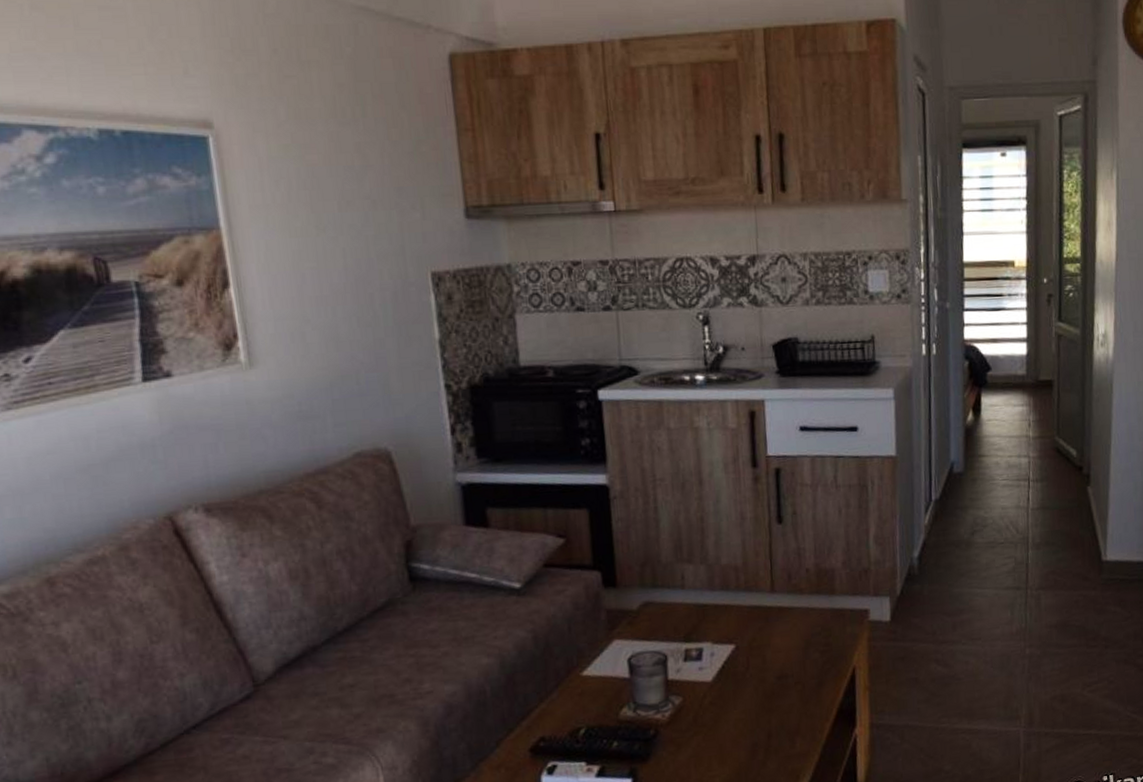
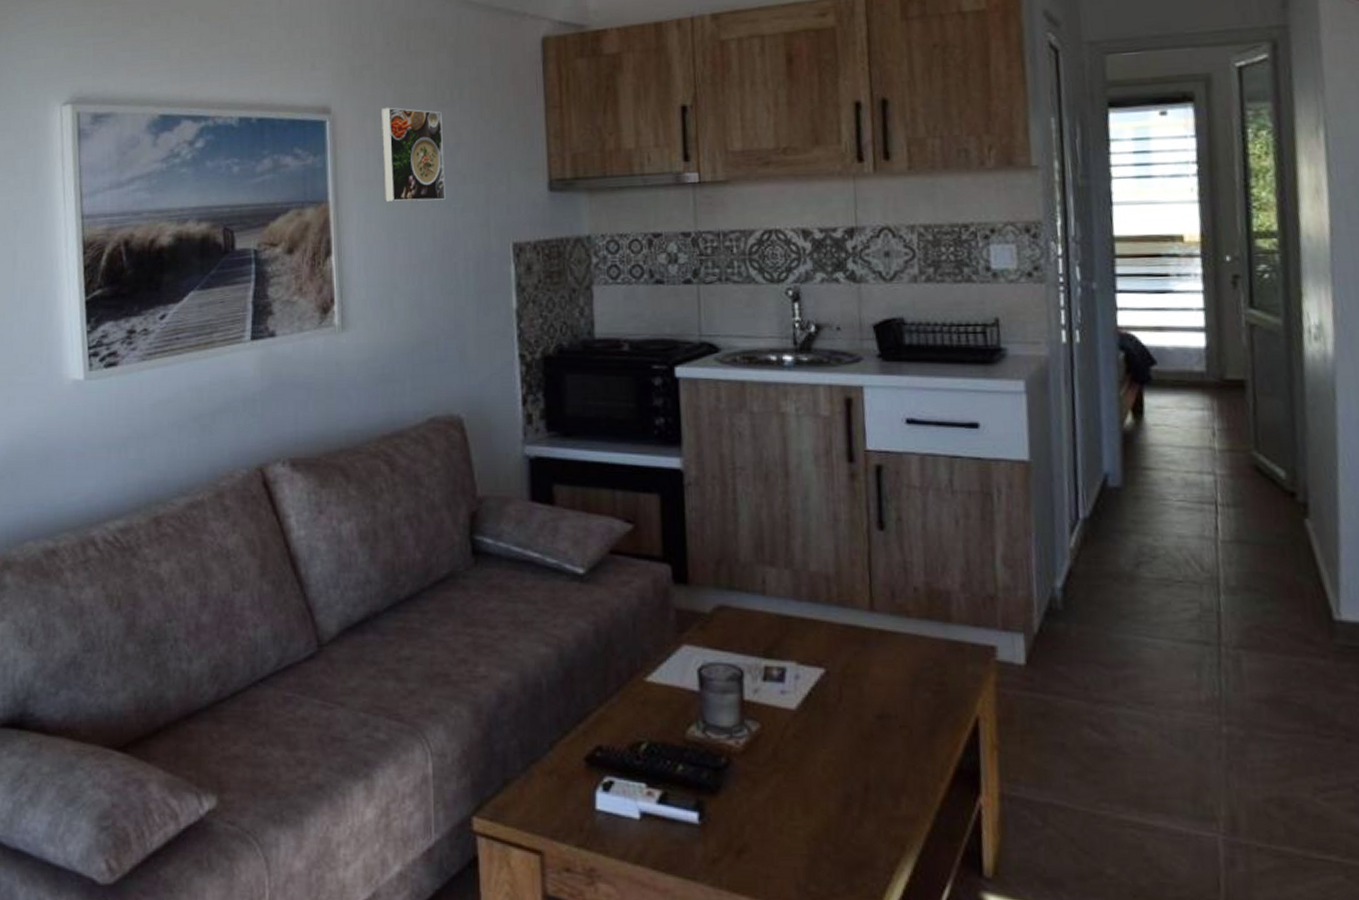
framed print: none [272,123,355,229] -> present [380,107,446,202]

